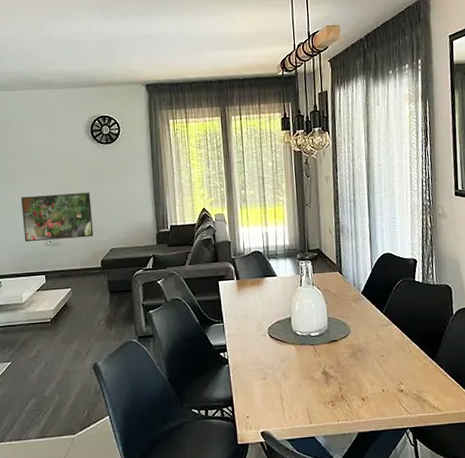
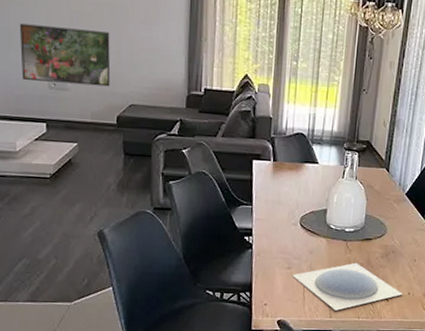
plate: none [268,365,377,416] -> present [292,262,403,311]

